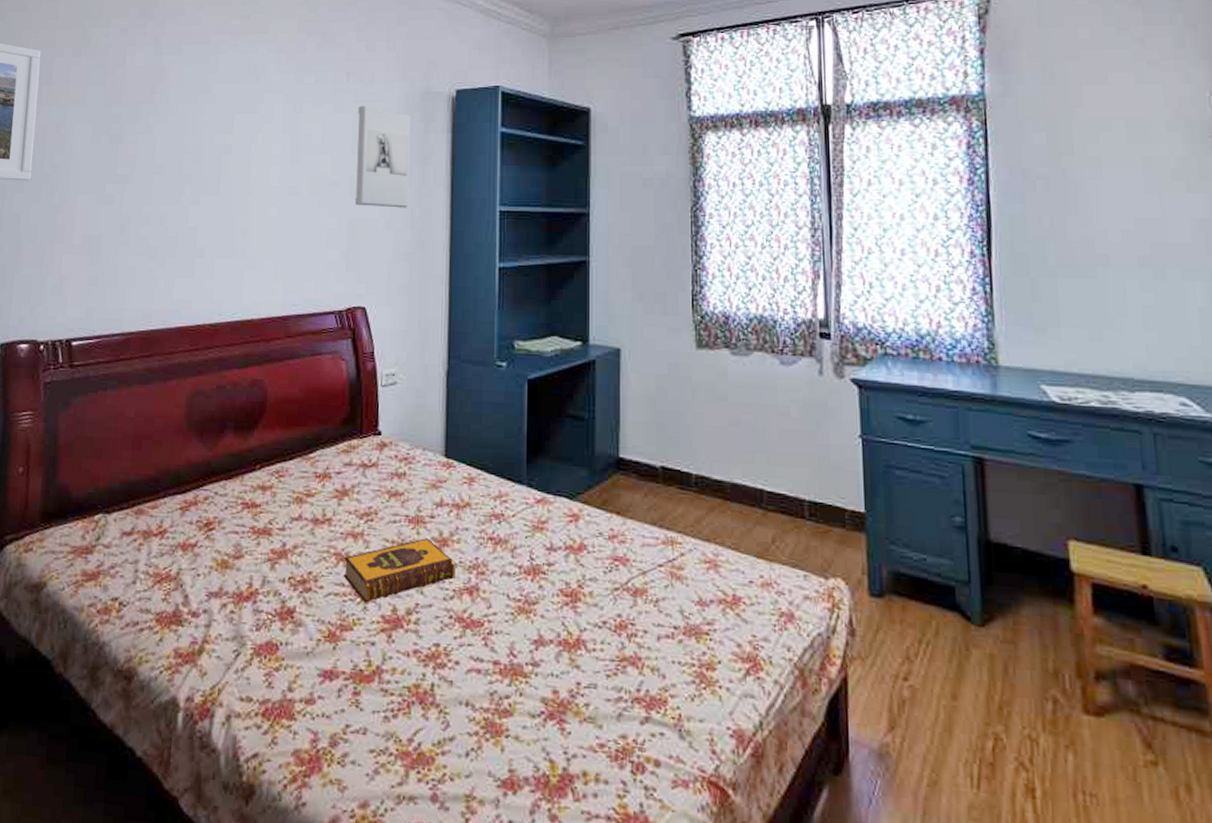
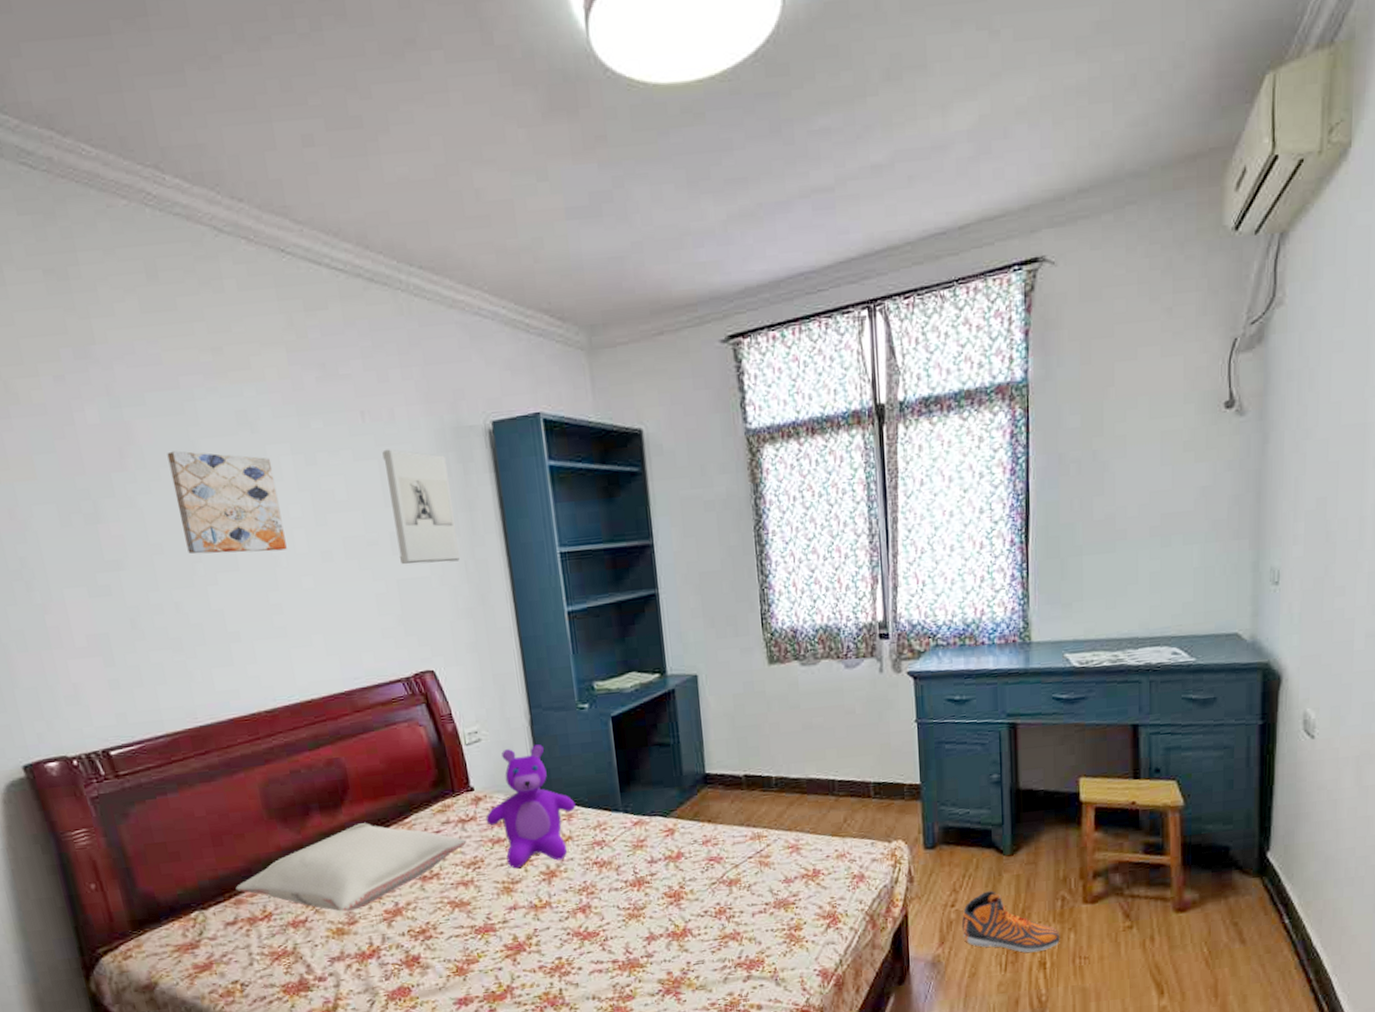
pillow: none [140,450,365,543] -> present [235,823,467,912]
wall art: none [182,92,266,182] -> present [167,450,287,554]
hardback book: present [343,538,456,603] -> none [458,873,567,938]
teddy bear: none [387,397,479,529] -> present [485,744,576,869]
sneaker: none [917,668,1054,771] -> present [961,891,1060,953]

